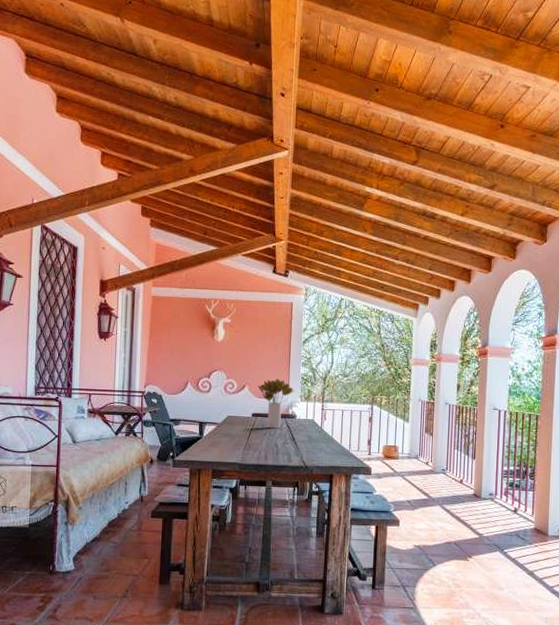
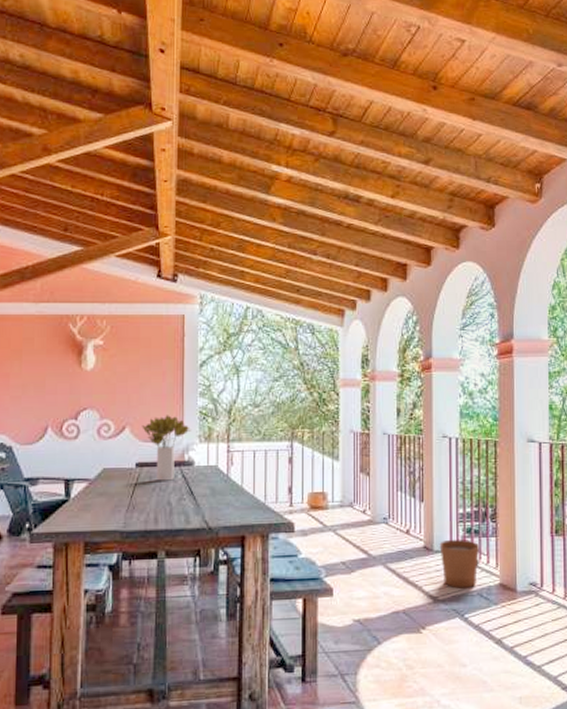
planter: none [486,490,520,529] -> present [439,539,480,589]

